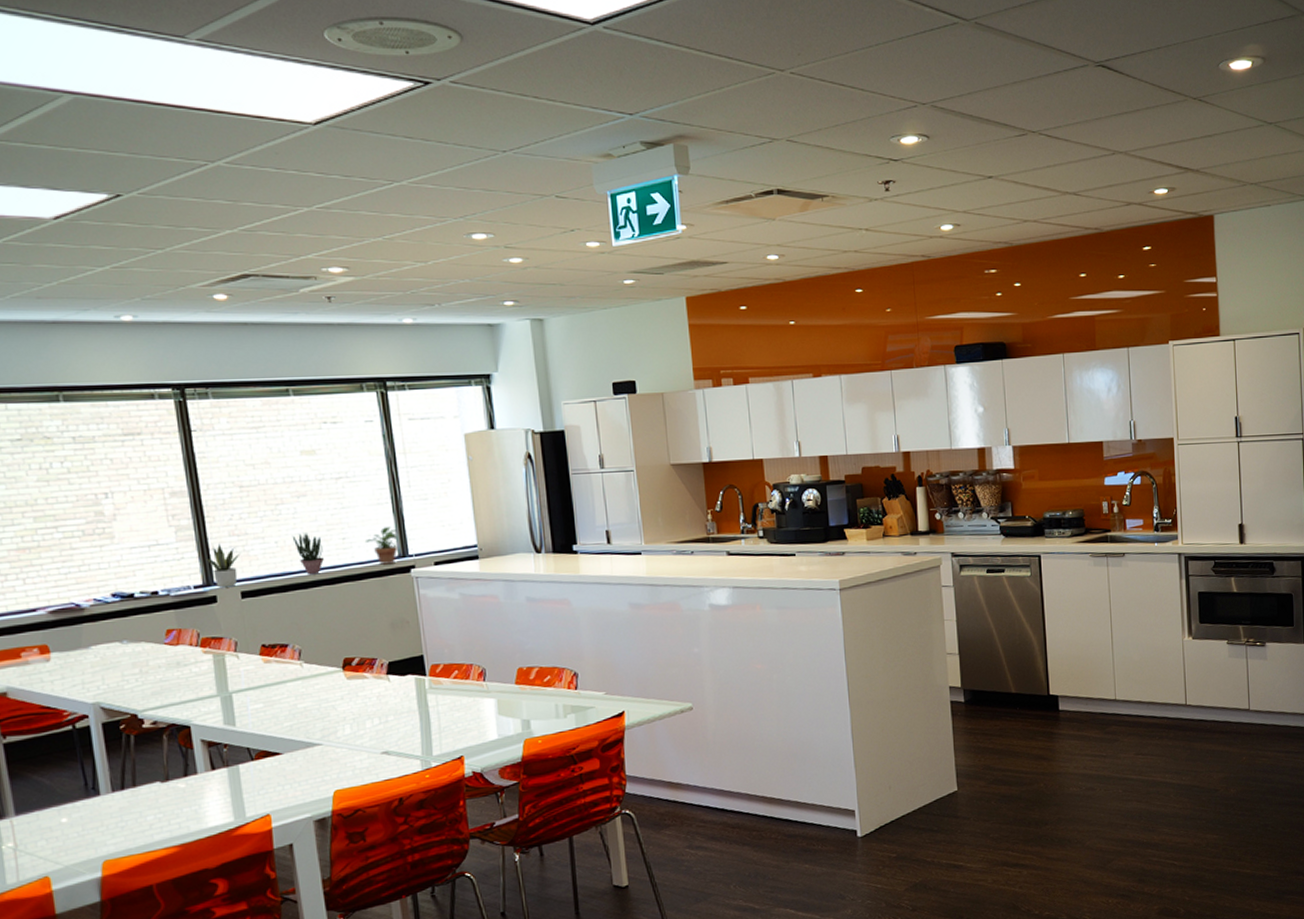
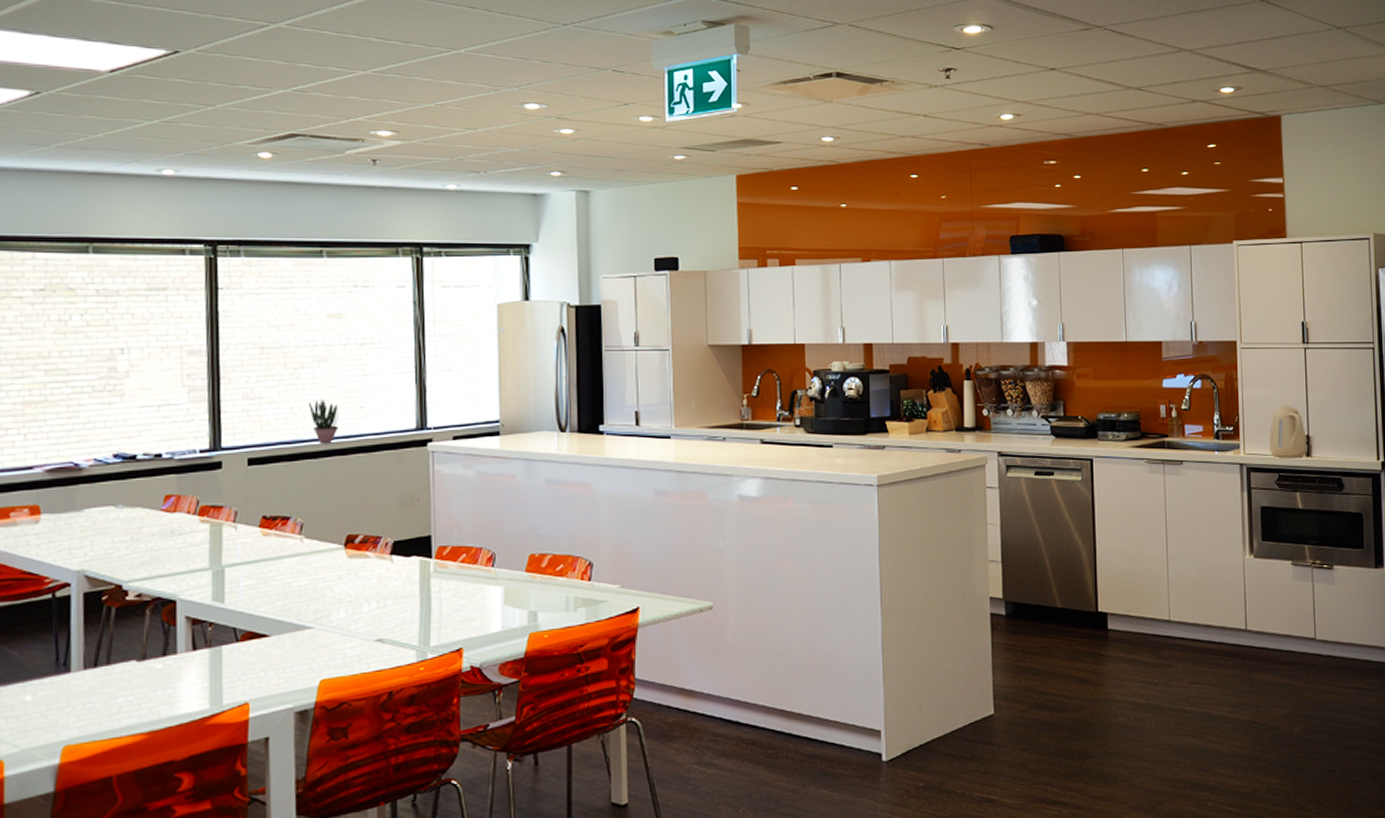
potted plant: present [205,544,241,588] -> none [215,406,252,453]
potted plant: present [366,527,398,565] -> none [384,397,418,437]
kettle: none [1205,497,1241,546] -> present [1269,406,1308,458]

